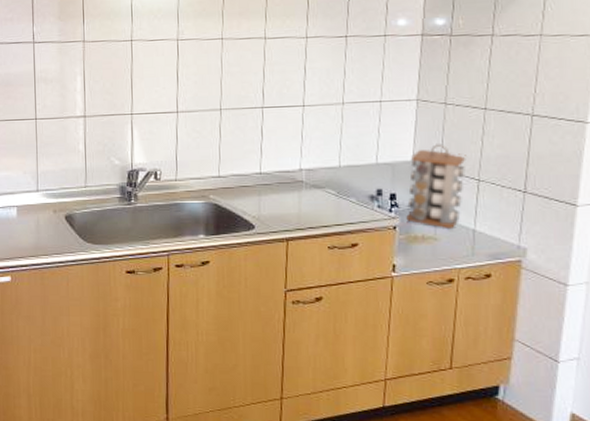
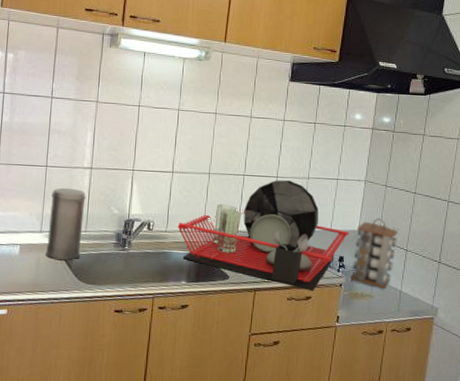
canister: none [44,140,82,220] -> present [45,187,86,261]
dish rack: none [188,109,401,237] -> present [177,180,349,291]

